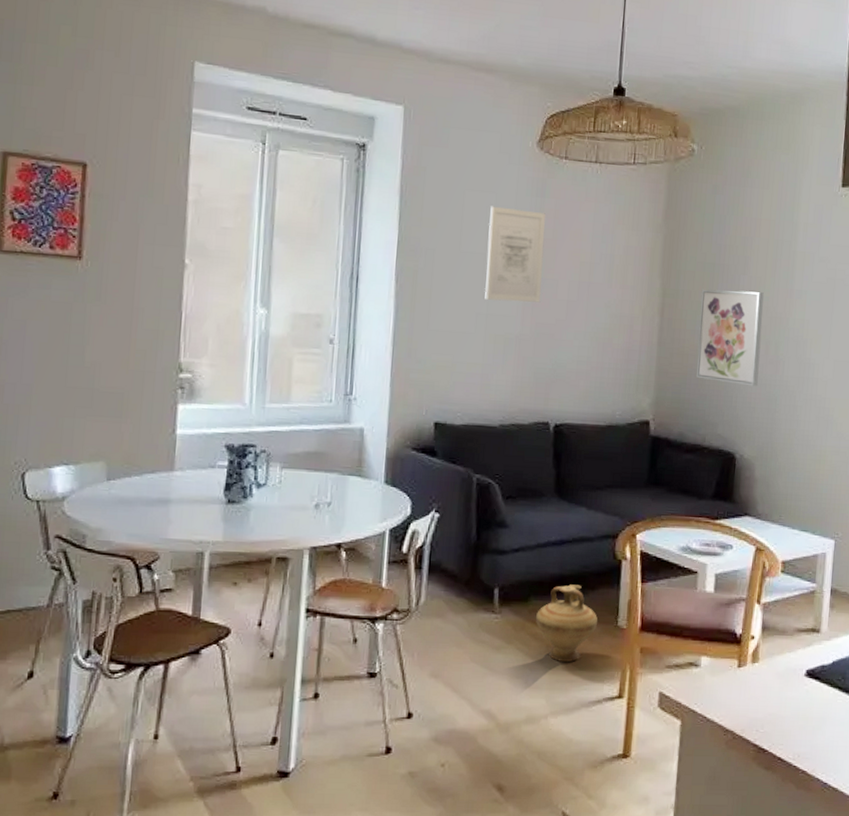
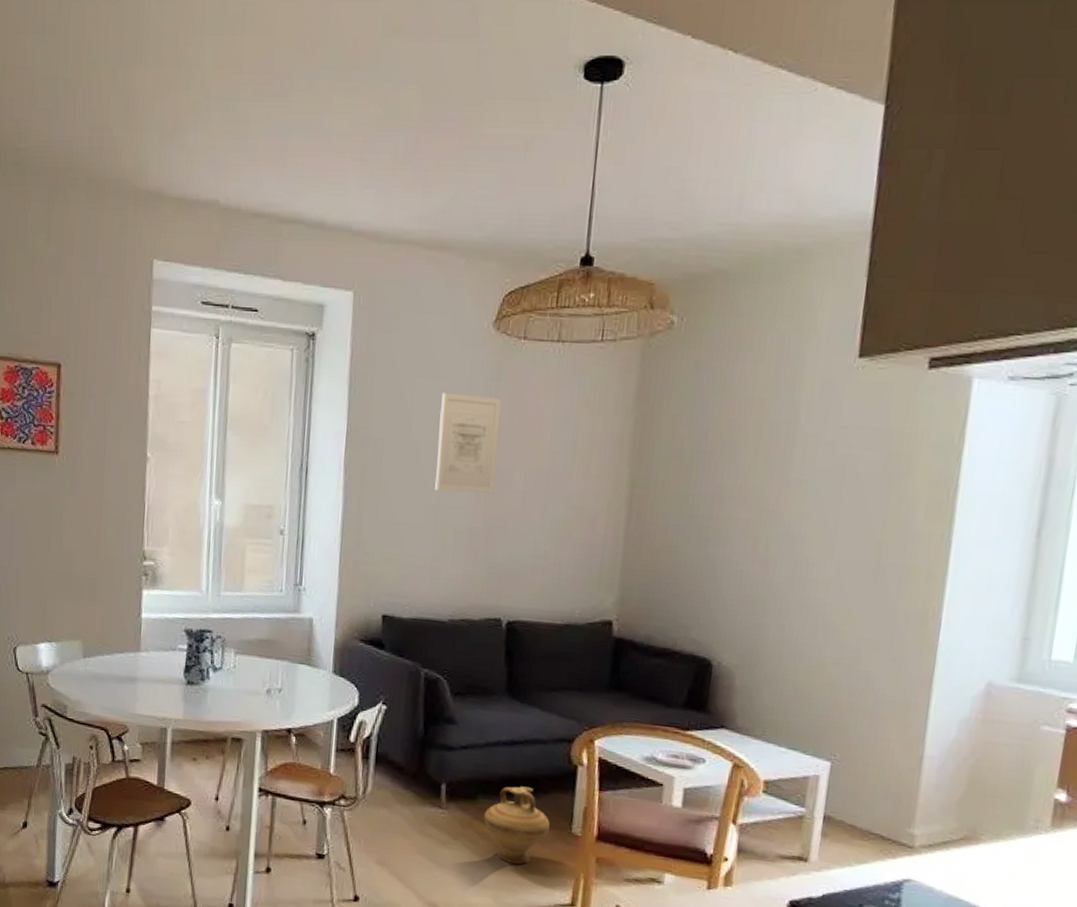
wall art: present [697,289,764,387] -> none [669,478,753,587]

